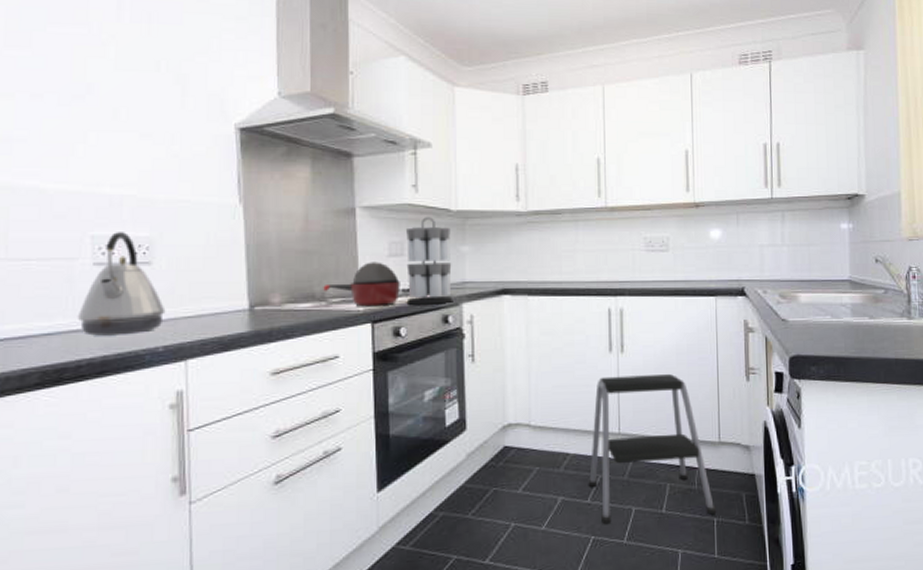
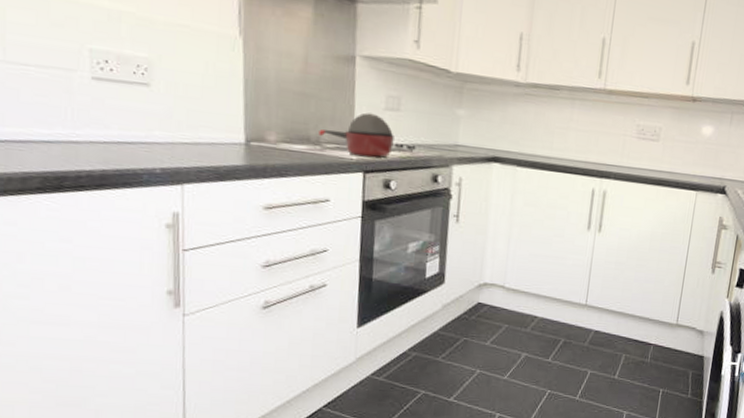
kettle: present [77,232,166,336] -> none [76,48,164,153]
spice rack: present [406,217,453,305] -> none [398,75,449,164]
step stool: present [588,374,717,524] -> none [551,252,664,386]

